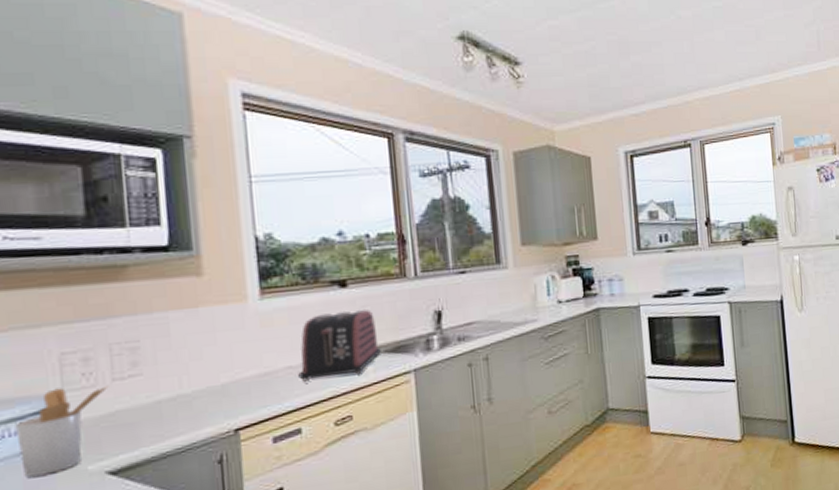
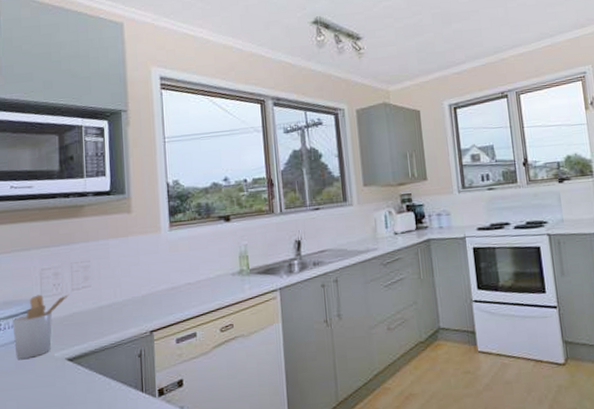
toaster: present [298,310,381,382] -> none [195,239,255,295]

